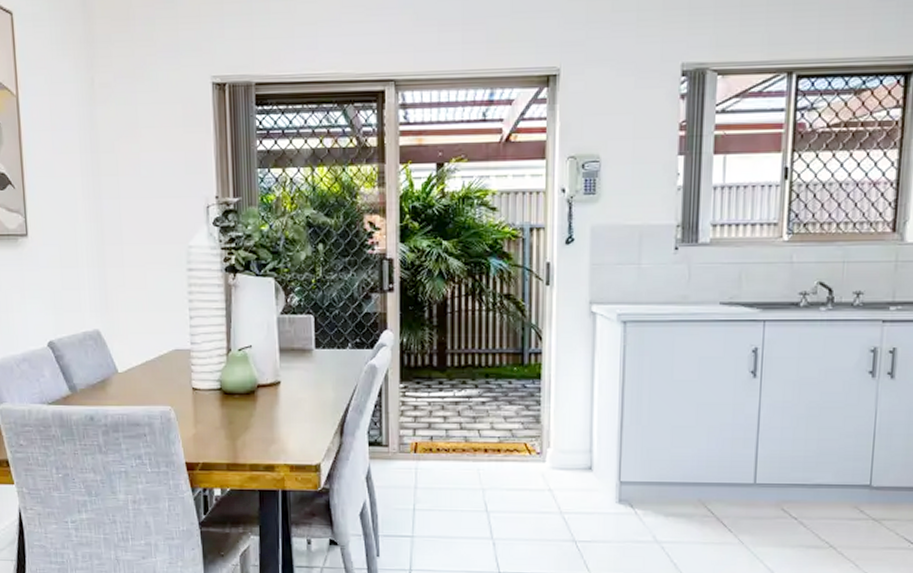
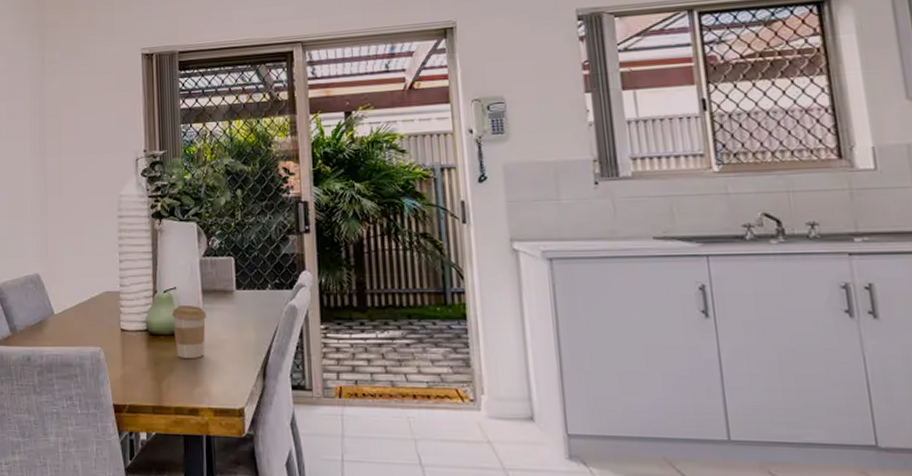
coffee cup: none [247,363,284,417] -> present [172,304,207,358]

